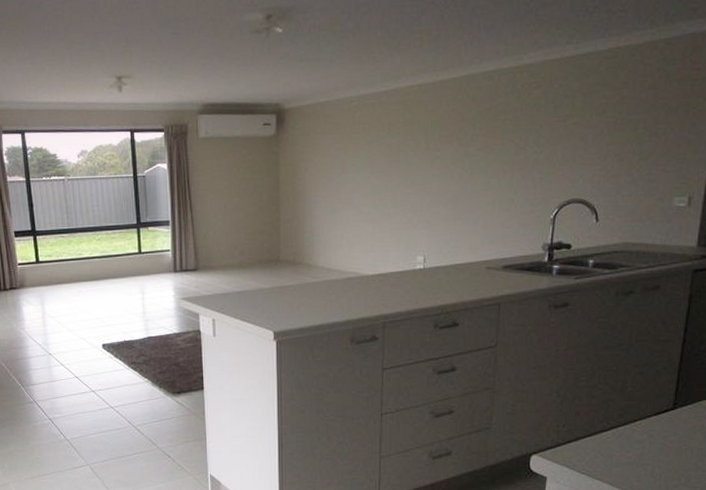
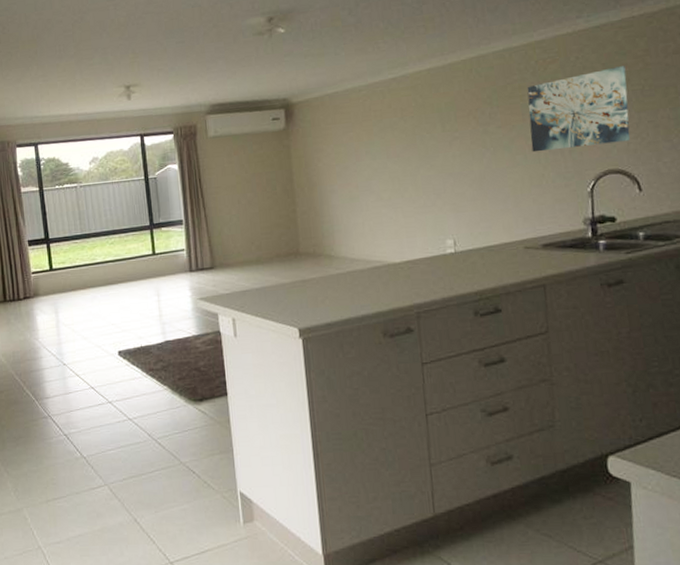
wall art: none [506,97,603,177] -> present [527,66,630,153]

